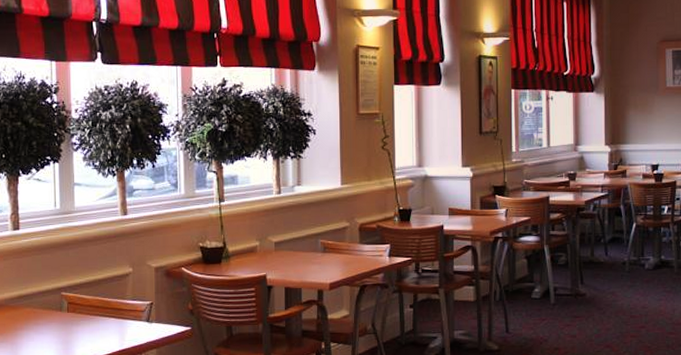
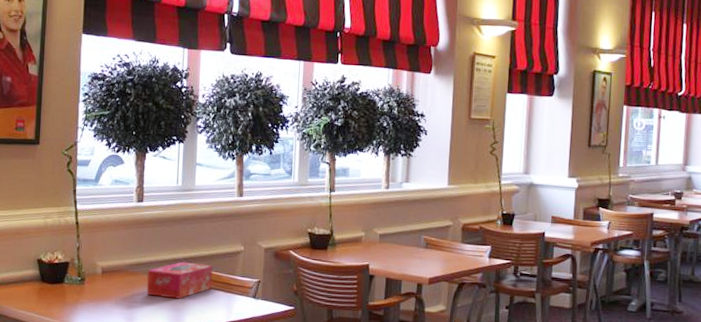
tissue box: none [29,290,102,331] -> present [146,261,213,299]

